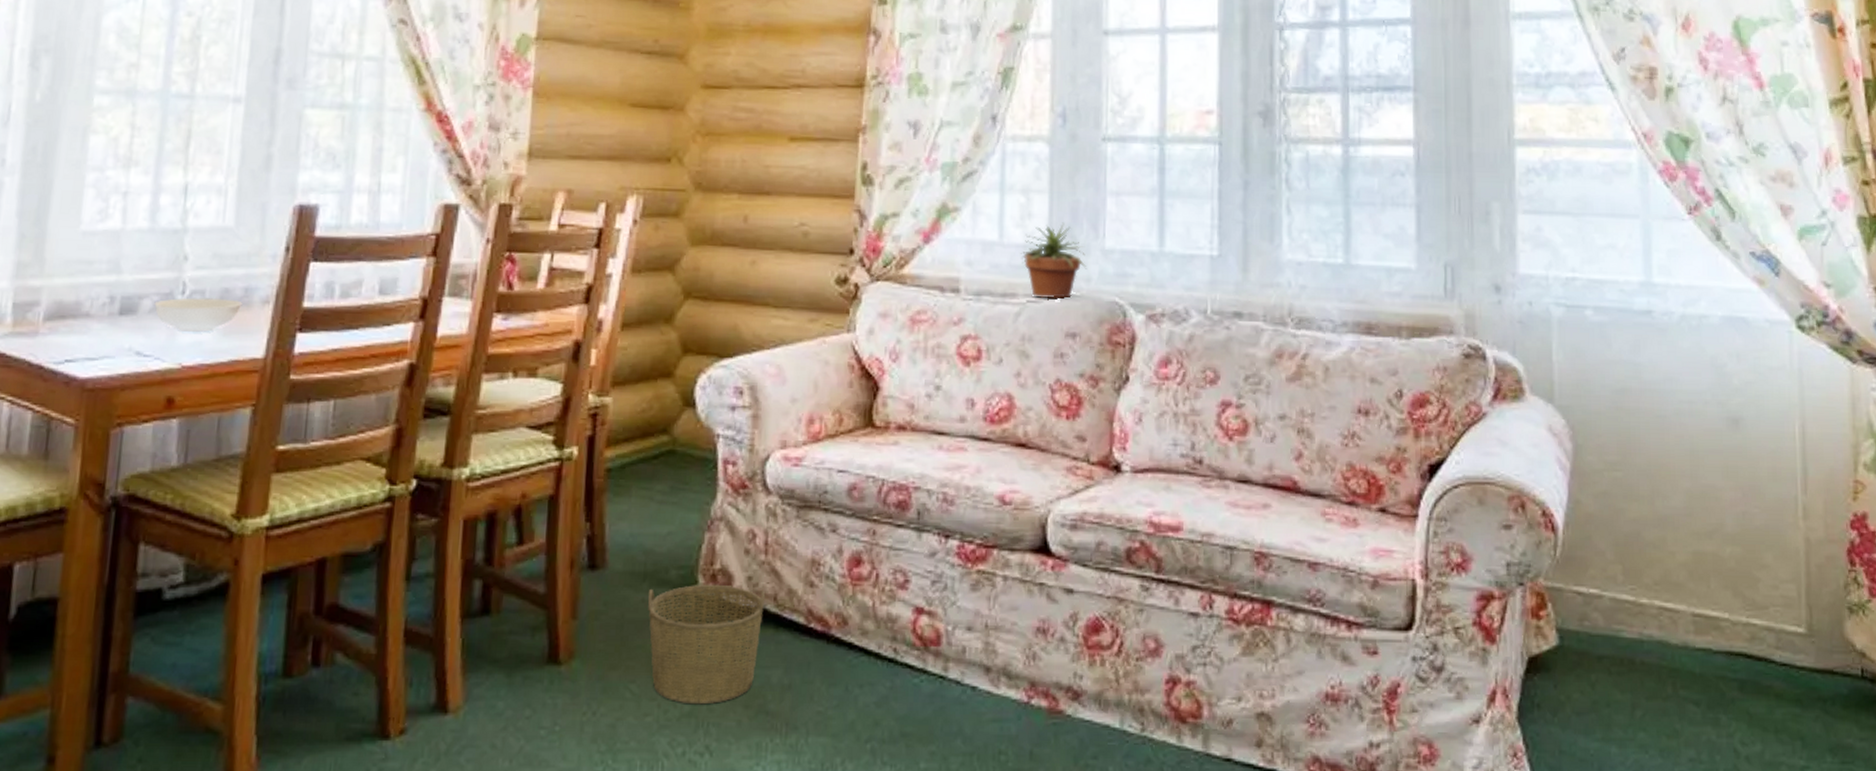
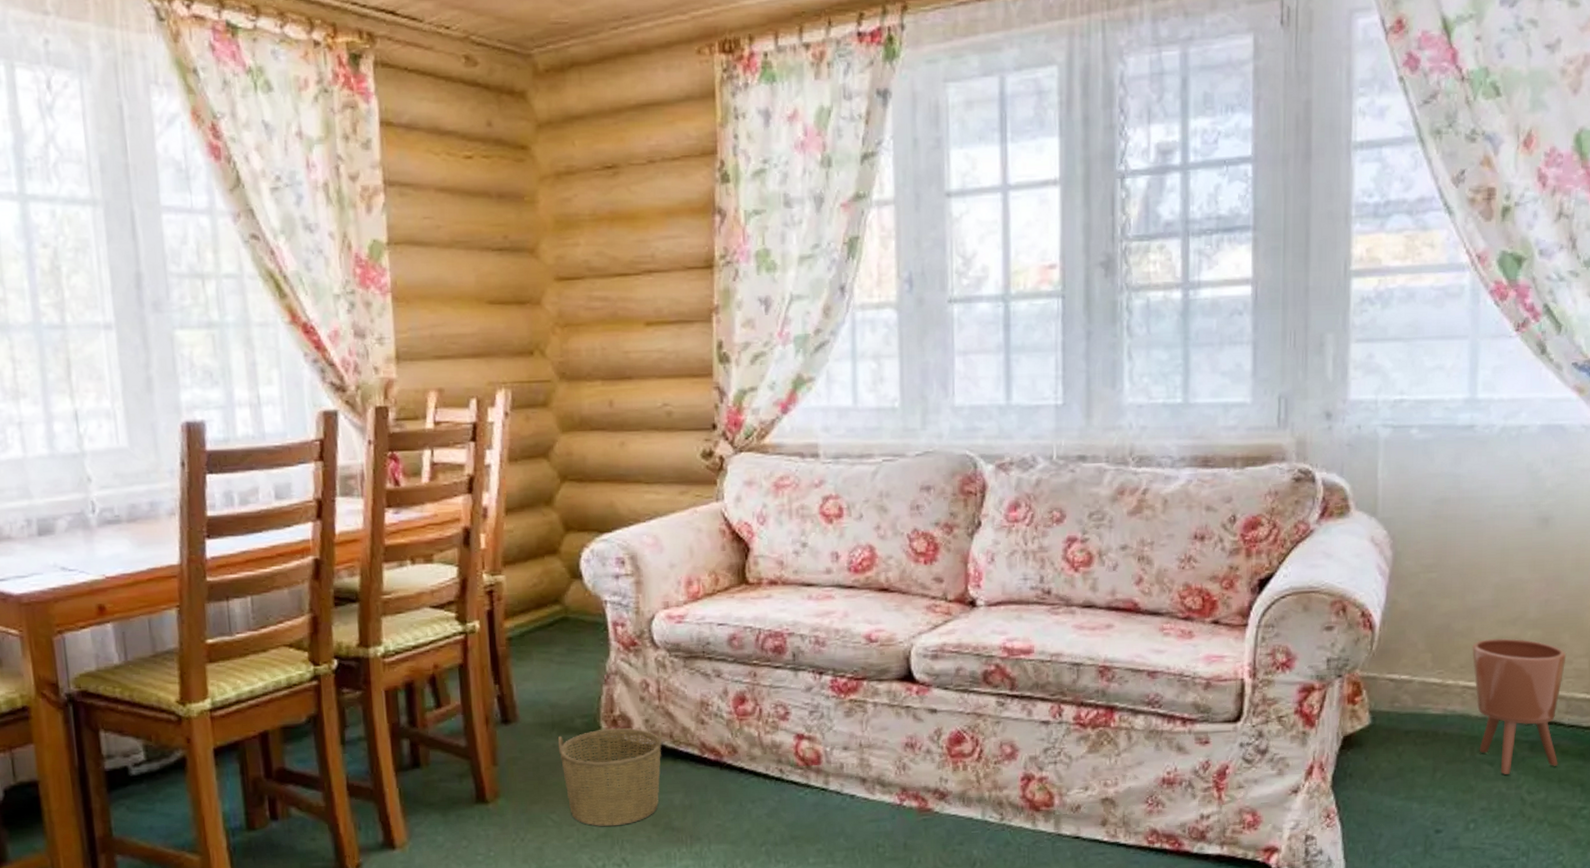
bowl: present [154,298,243,333] -> none [69,514,151,547]
potted plant: present [1021,222,1087,300] -> none [875,384,939,457]
planter: none [1665,553,1773,720] -> present [1471,638,1567,776]

